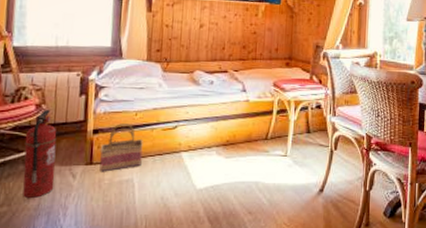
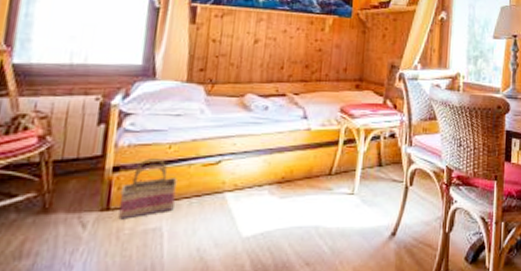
fire extinguisher: present [23,110,57,198] -> none [12,143,64,256]

